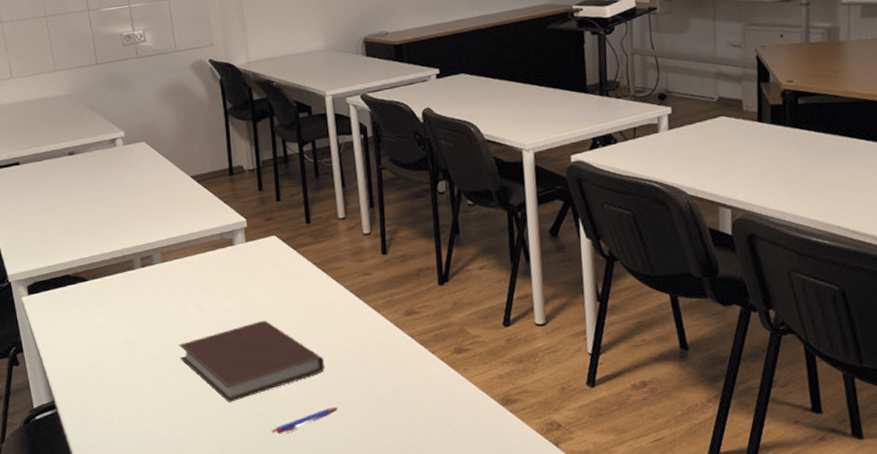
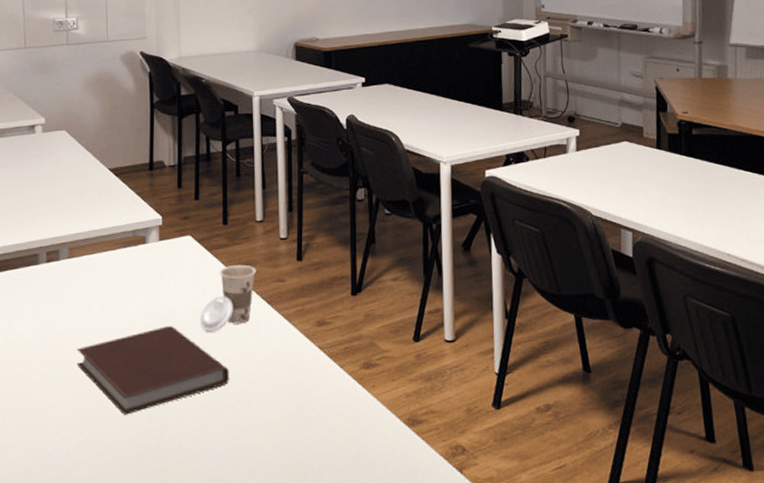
pen: present [271,406,337,434] -> none [167,423,239,453]
cup: none [291,260,343,325] -> present [200,264,256,332]

